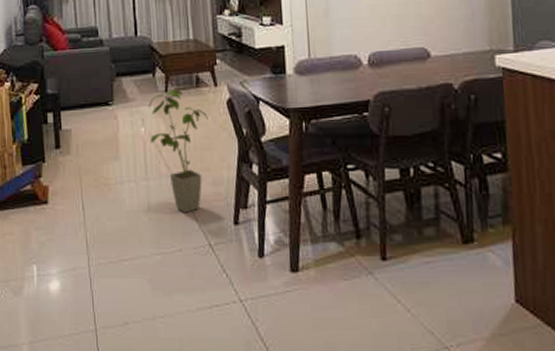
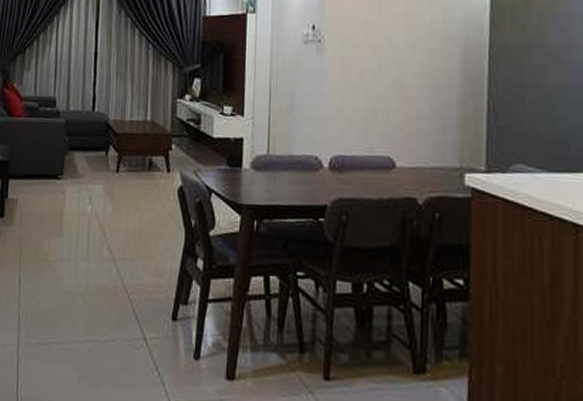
house plant: present [148,89,208,214] -> none [95,170,157,302]

